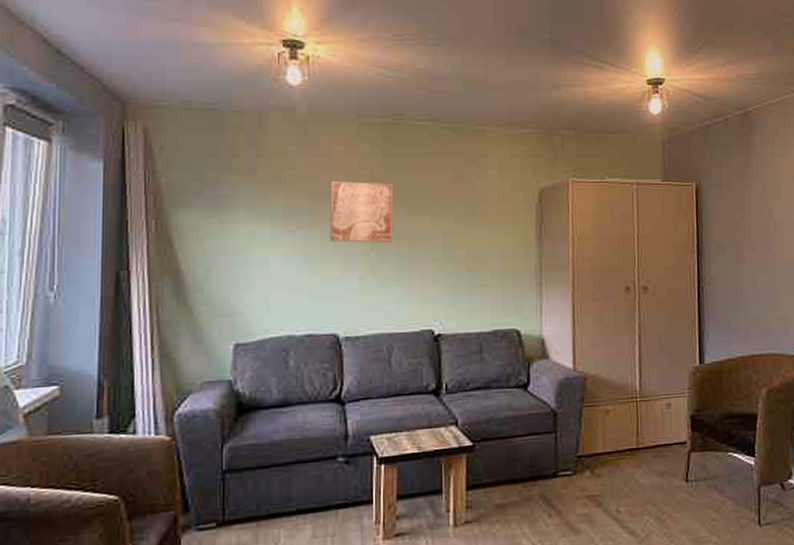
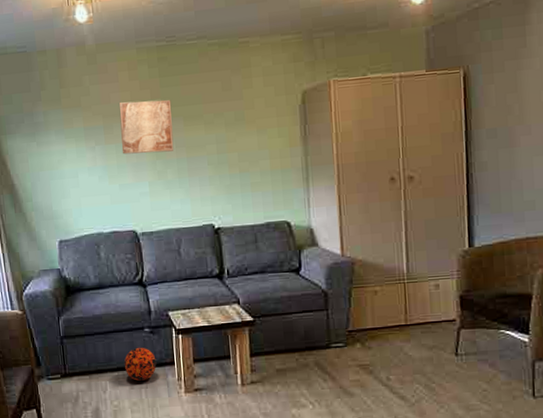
decorative ball: none [306,481,350,527] -> present [124,347,157,381]

